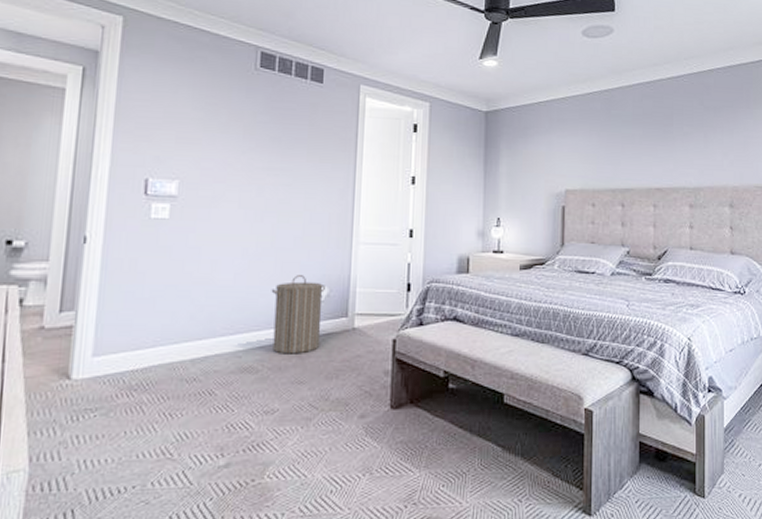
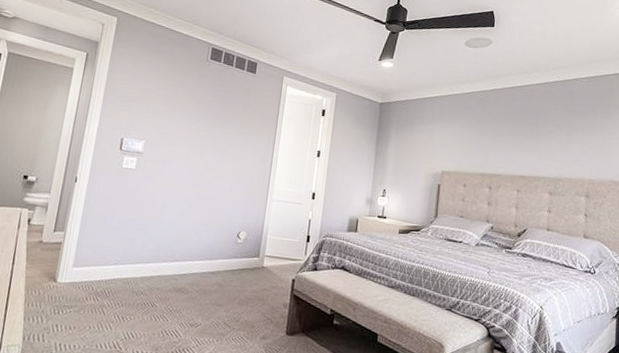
laundry hamper: present [271,275,325,354] -> none [200,220,244,282]

